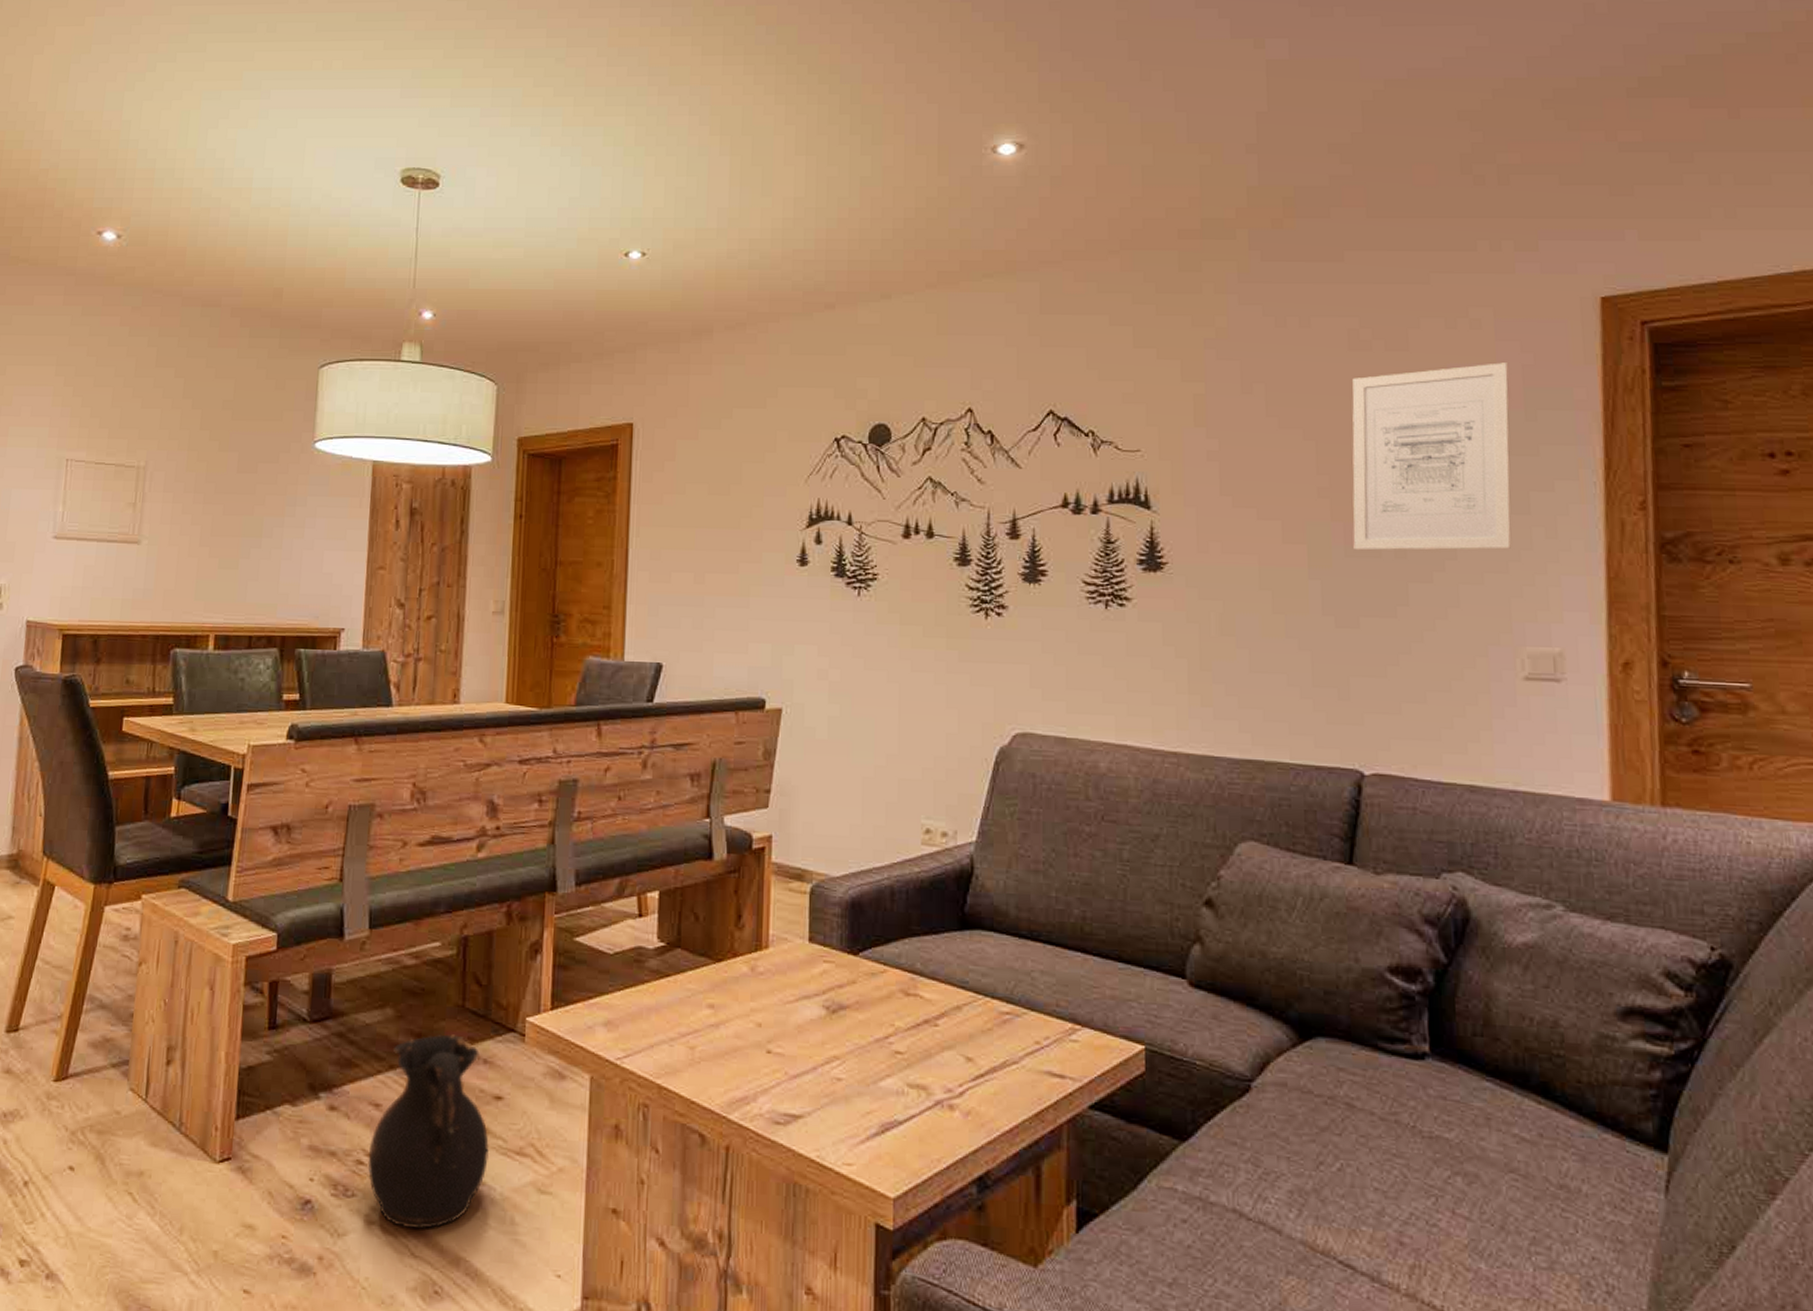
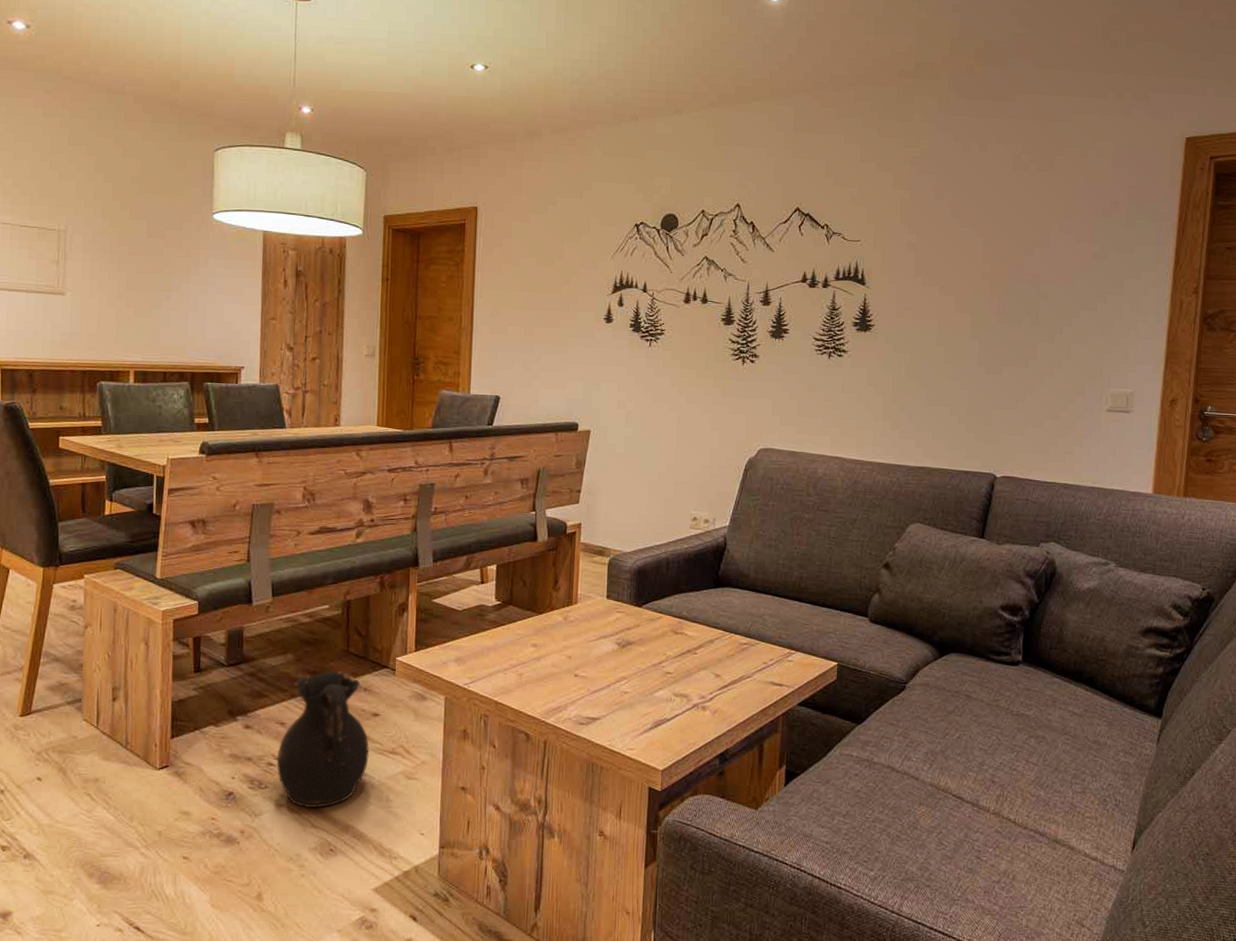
wall art: present [1352,362,1511,551] -> none [1003,183,1119,320]

